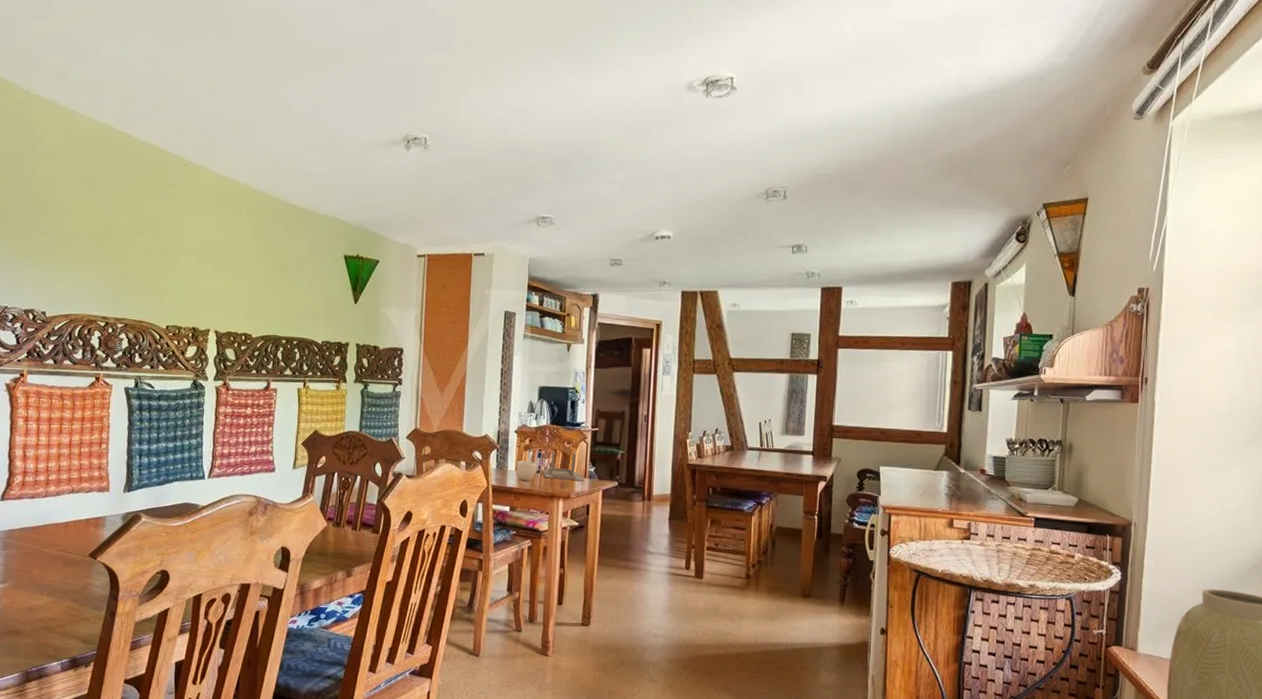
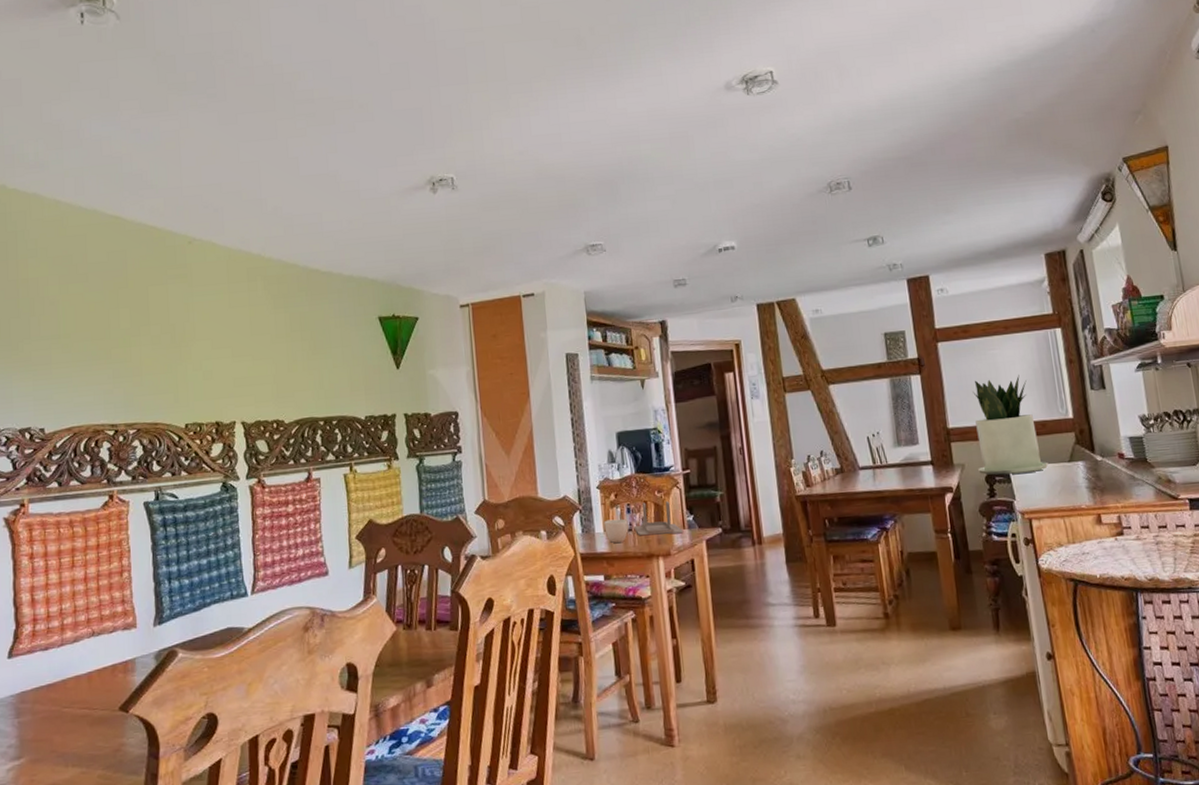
planter: none [852,387,916,474] -> present [972,375,1049,476]

